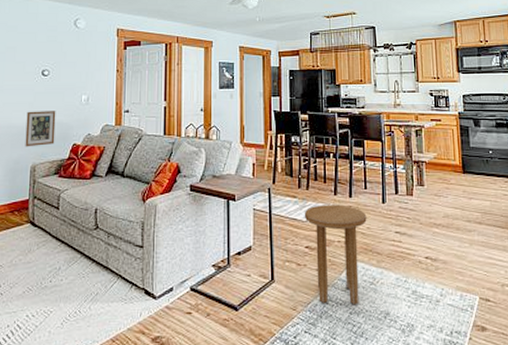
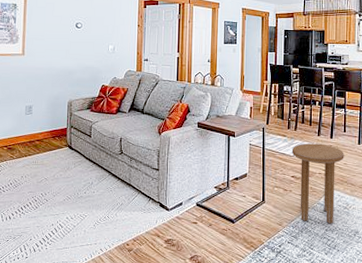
picture frame: present [25,111,56,147] -> none [63,57,88,86]

